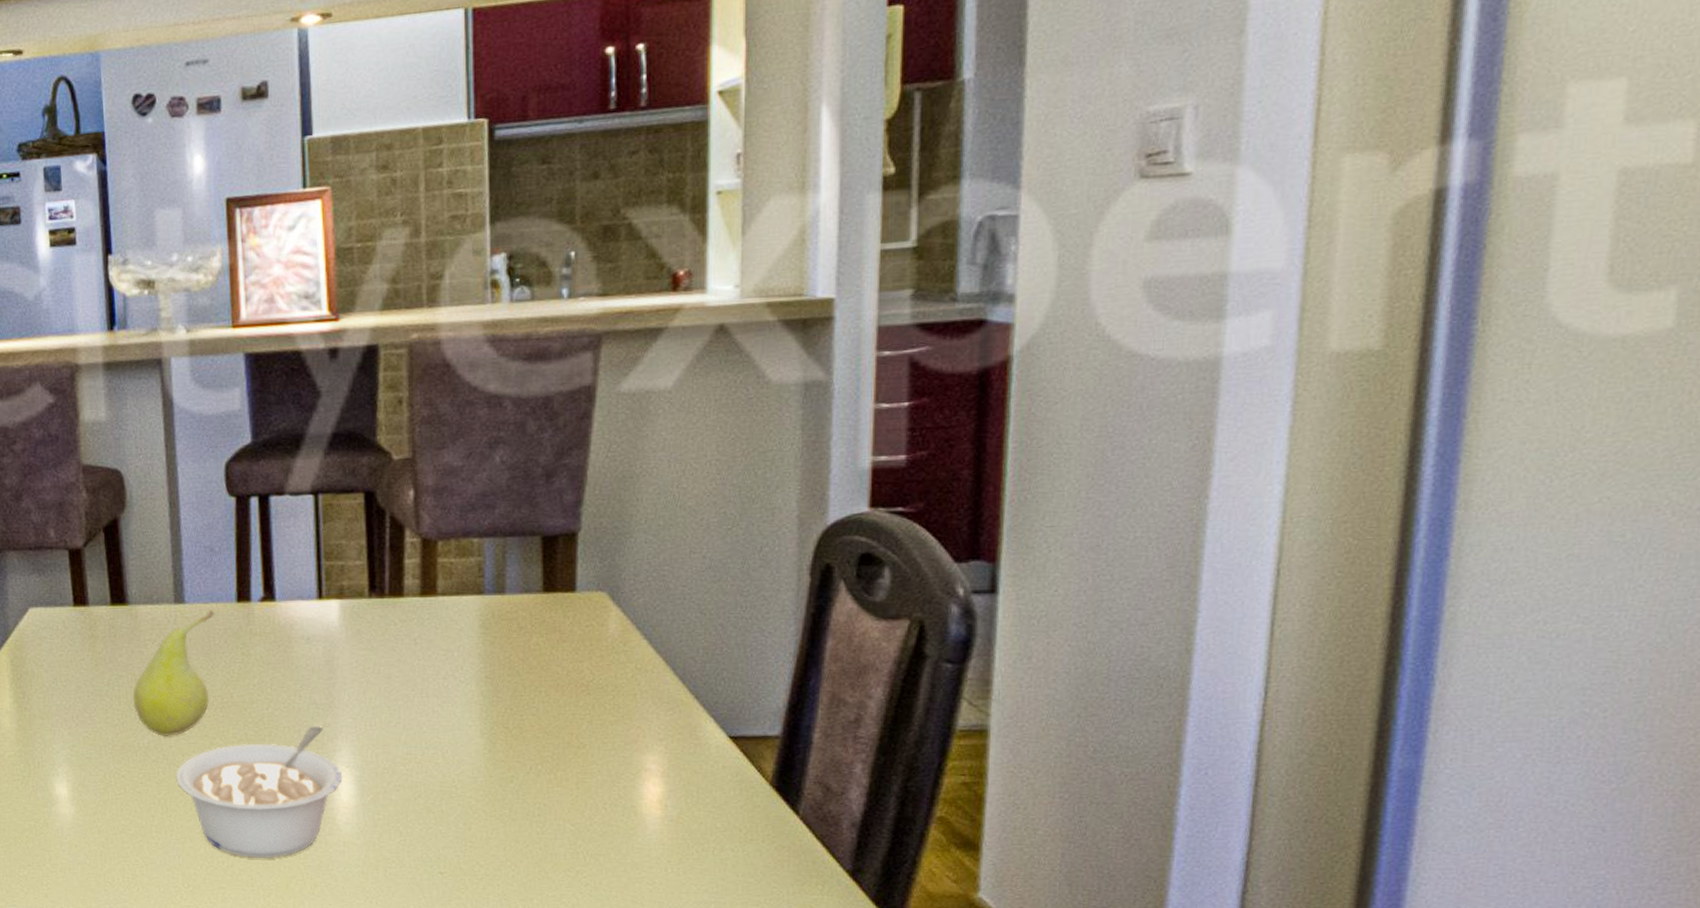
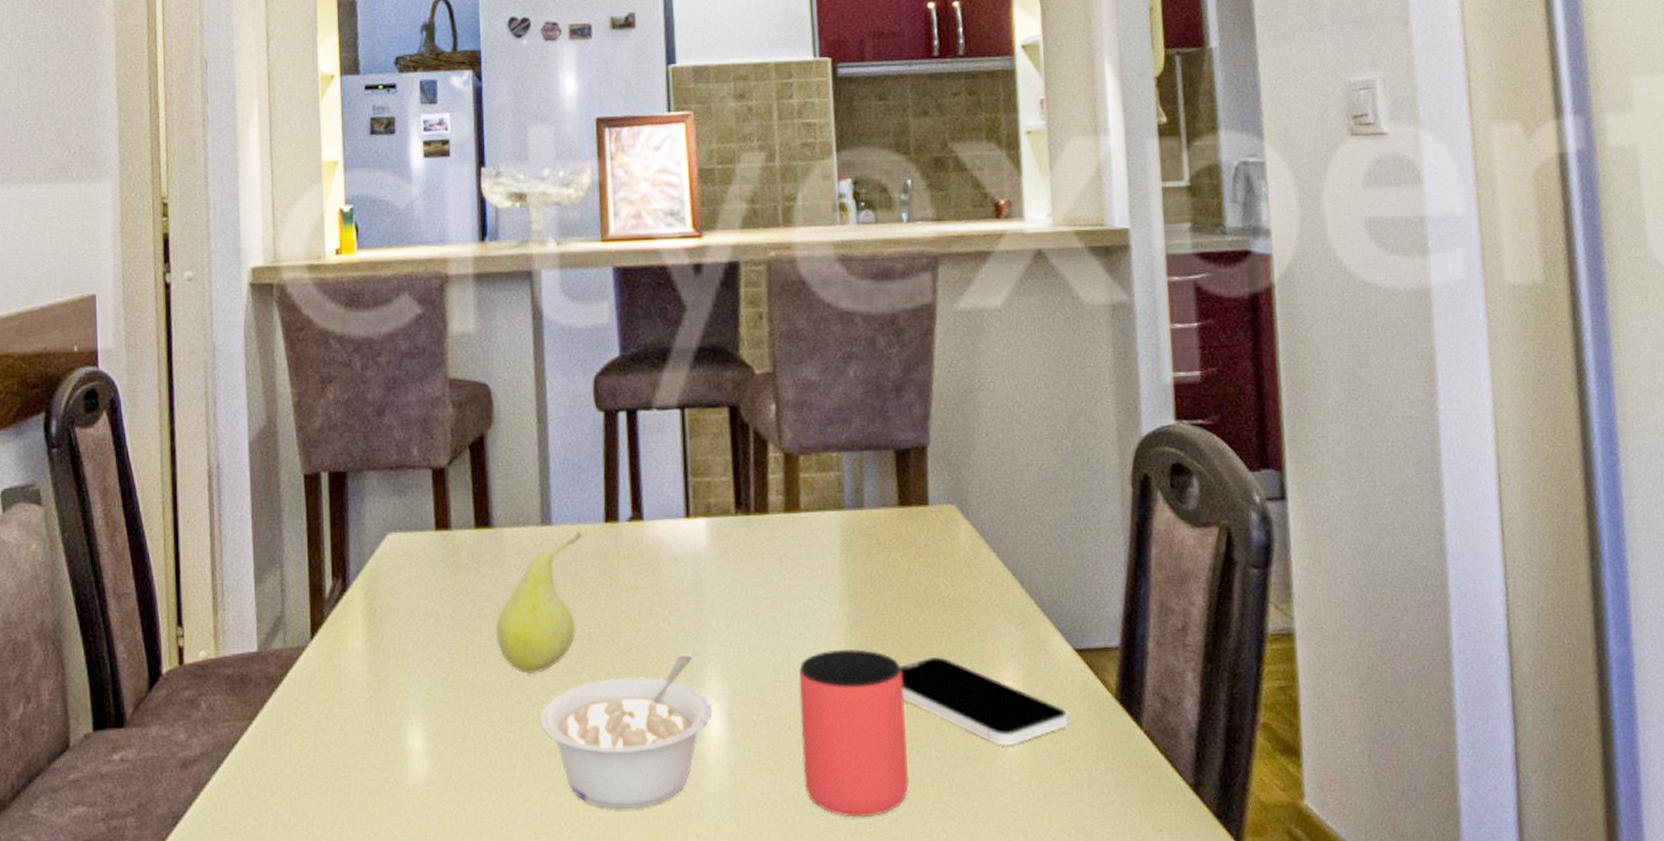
cup: none [430,727,541,880] -> present [798,649,910,818]
smartphone: none [536,738,718,824] -> present [899,657,1069,747]

